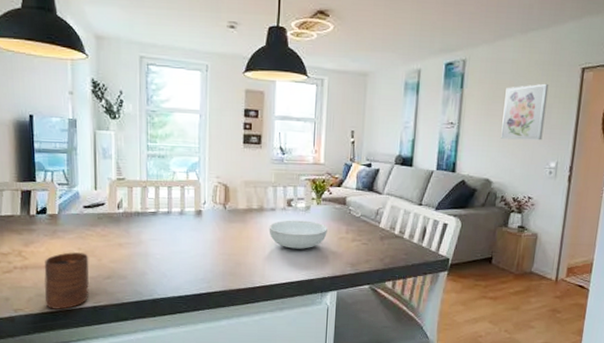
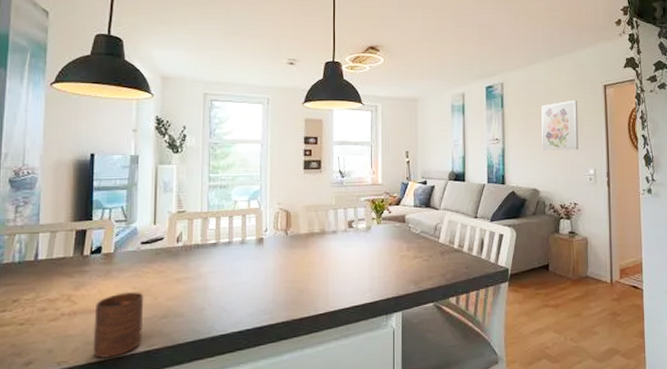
serving bowl: present [269,220,327,249] -> none [331,241,389,271]

